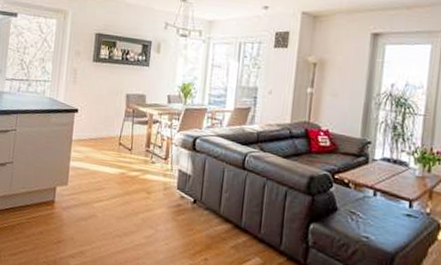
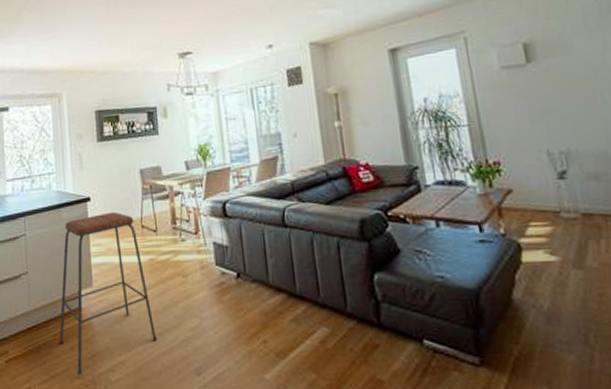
bar stool: none [30,125,116,255] -> present [58,211,158,375]

